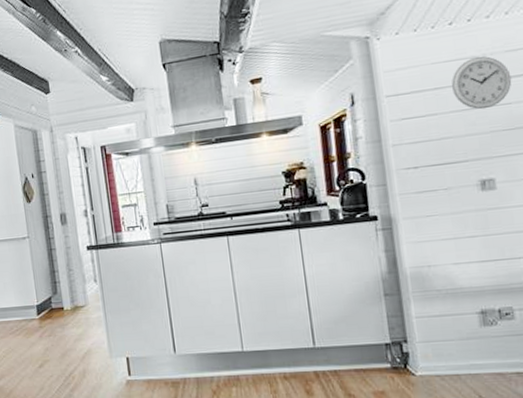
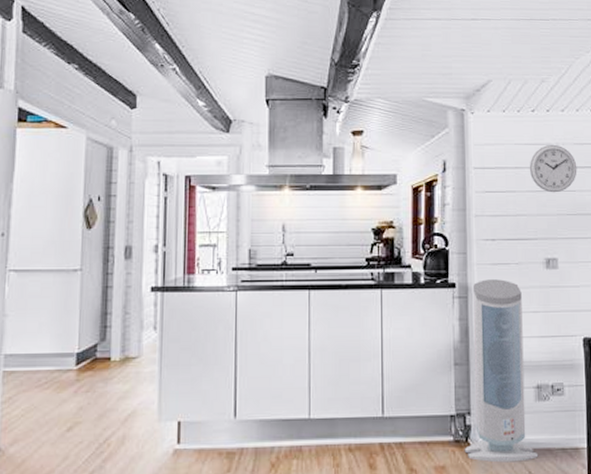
air purifier: none [397,207,489,388] -> present [464,279,539,463]

